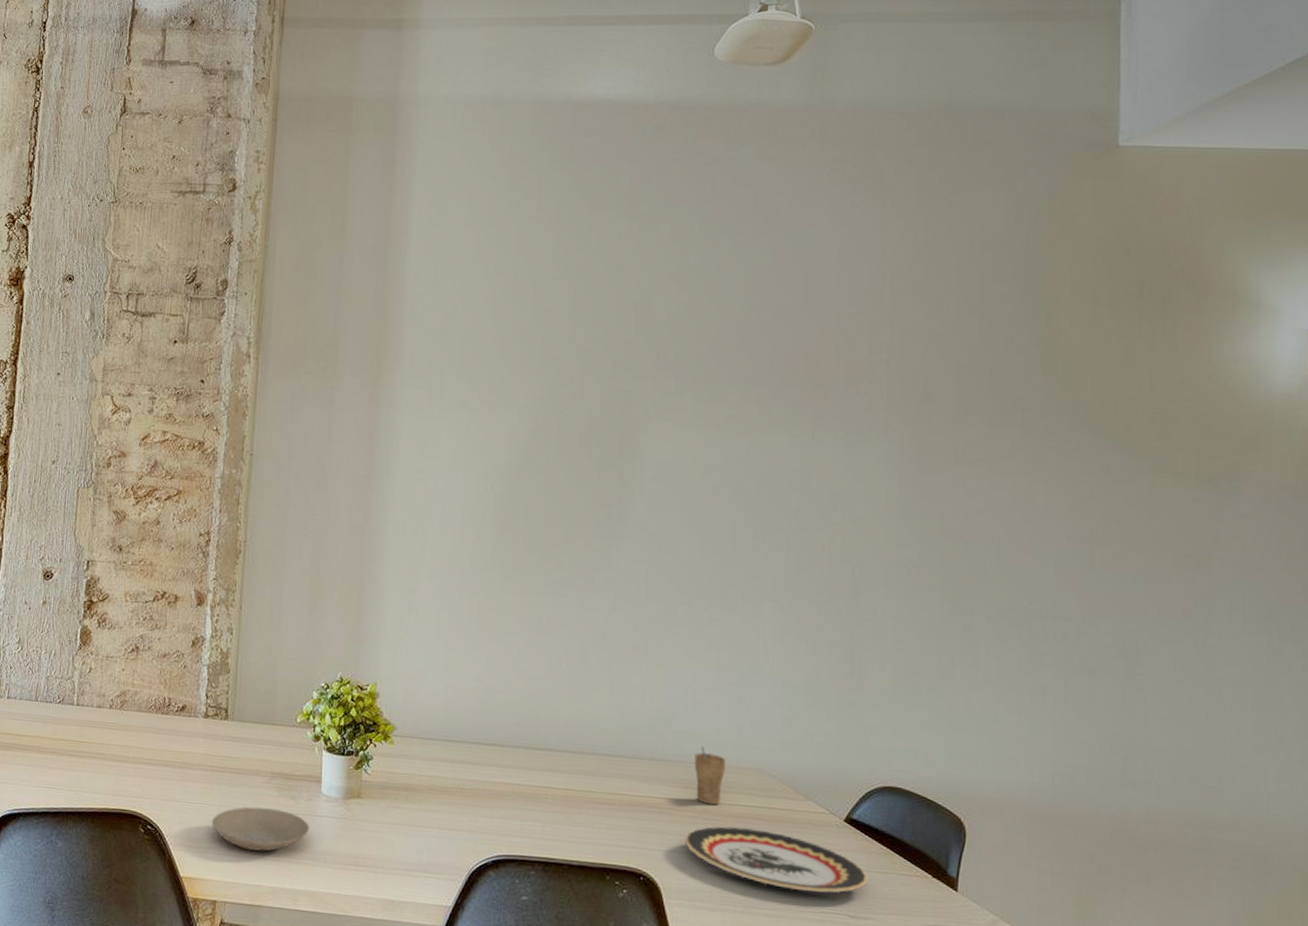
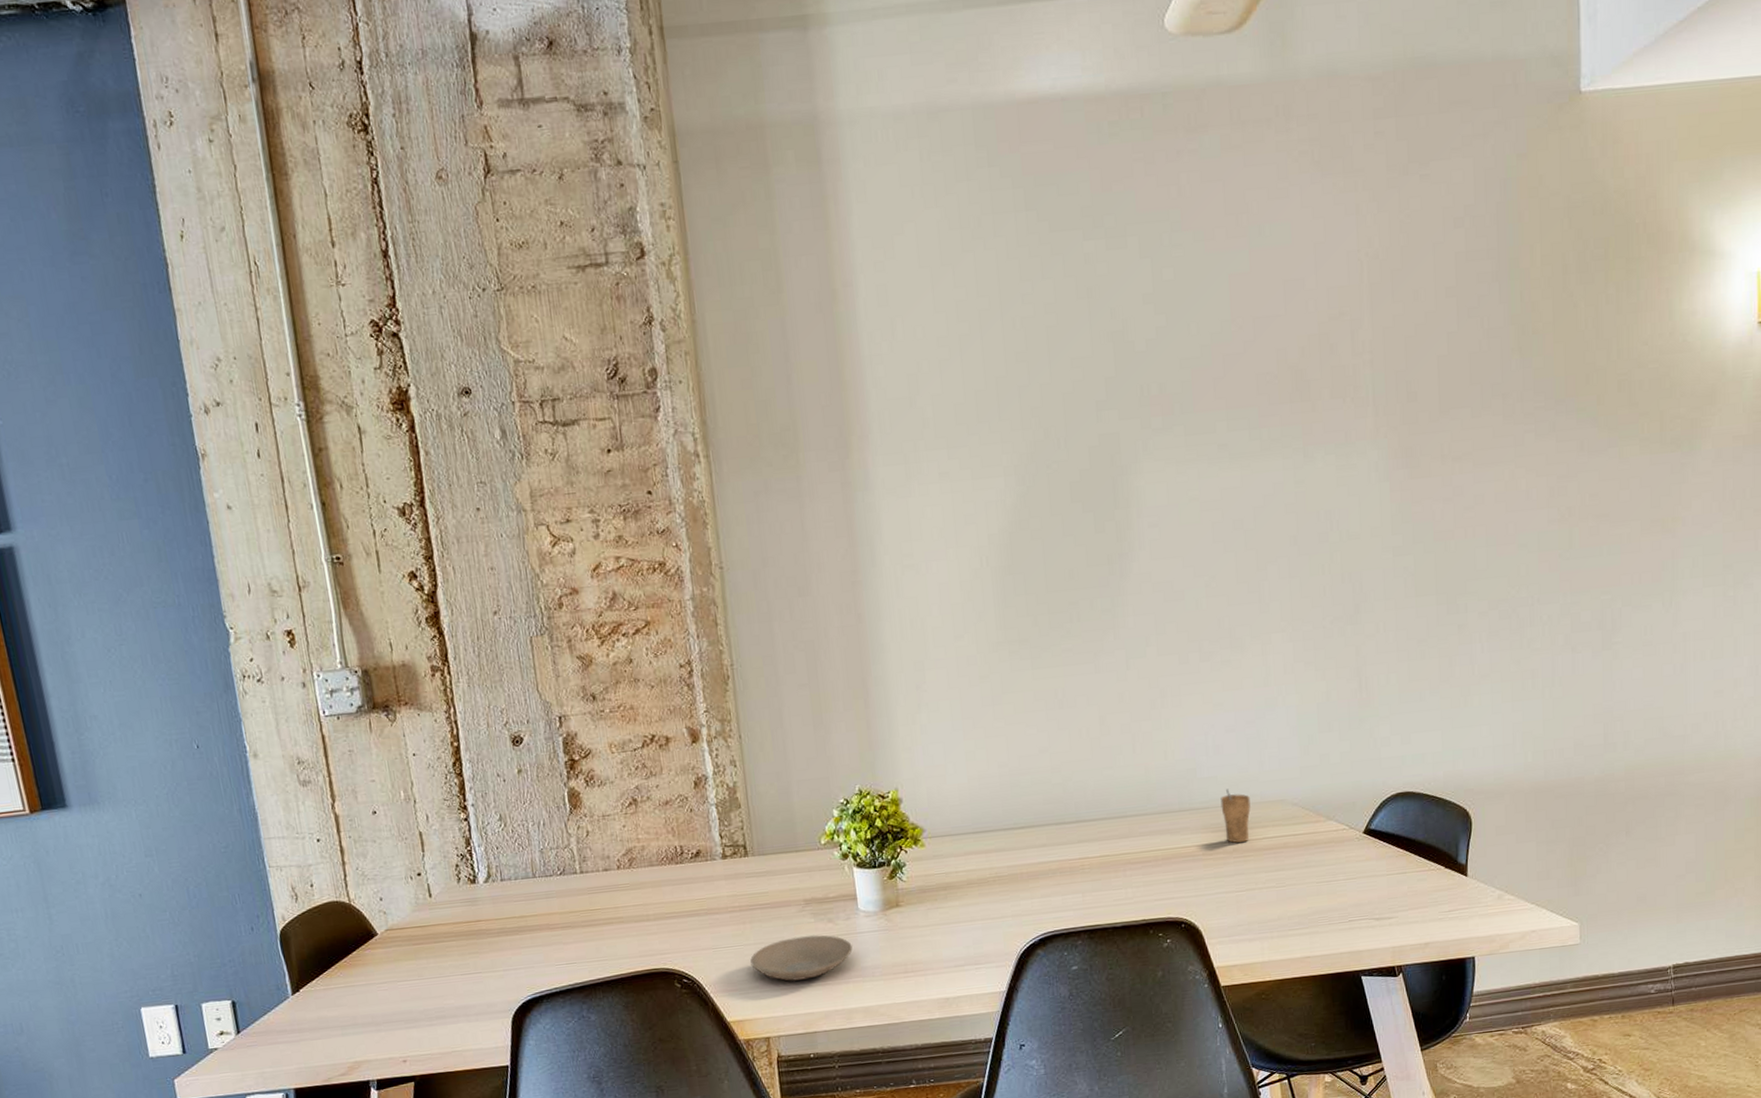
plate: present [685,826,868,893] -> none [1219,856,1388,907]

